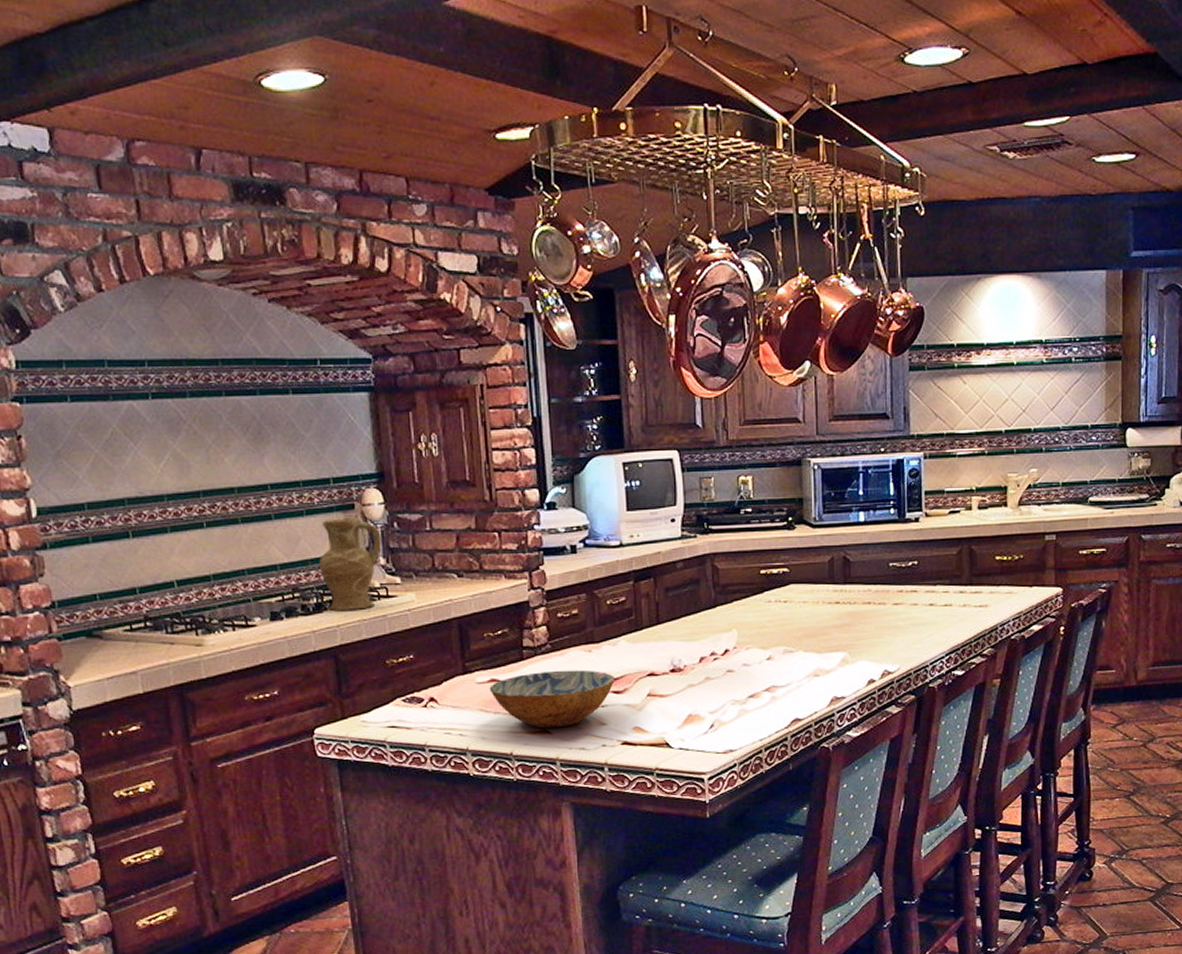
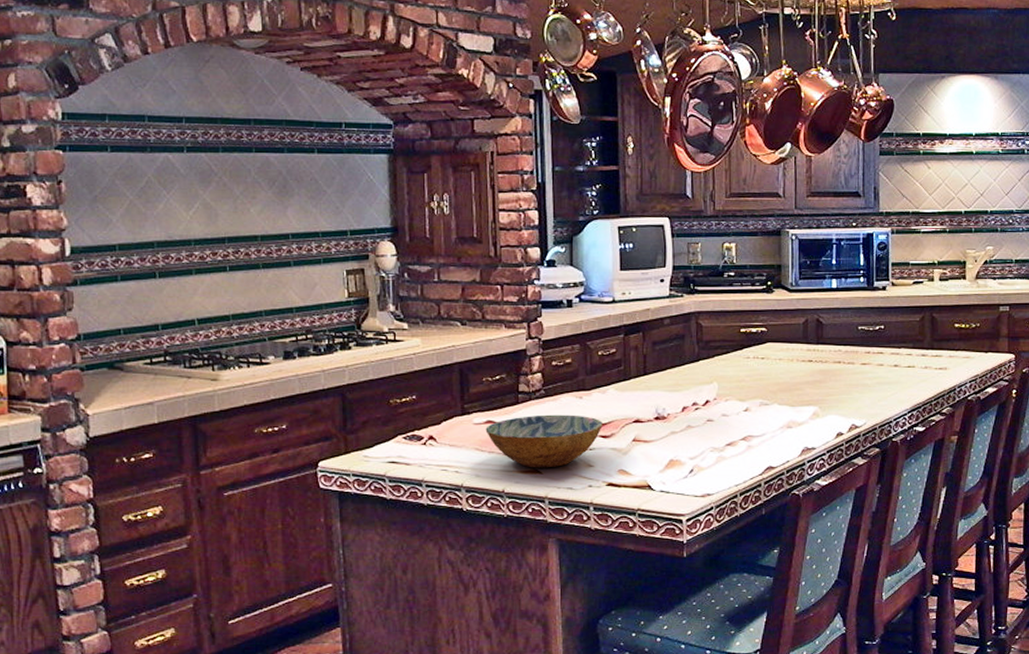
vase: present [318,518,381,612] -> none [332,267,392,353]

